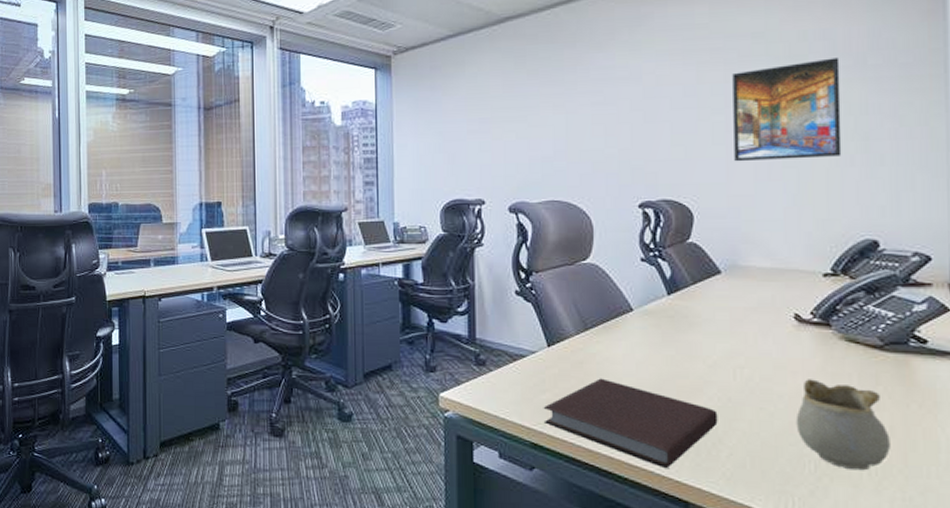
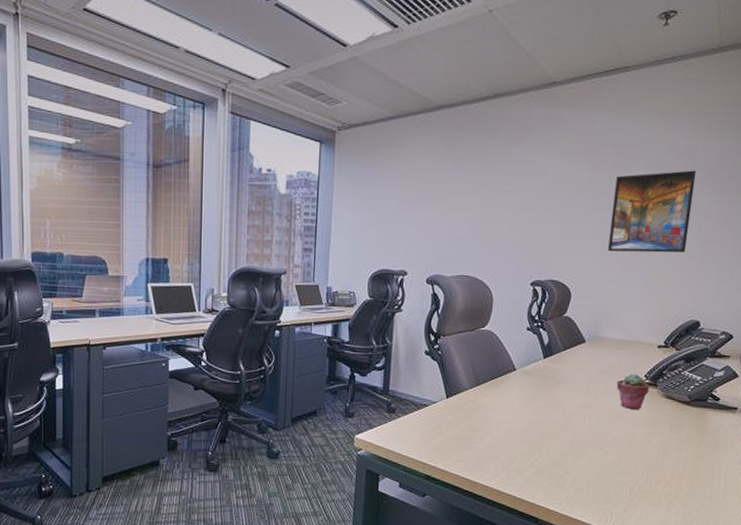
notebook: present [543,378,718,468] -> none [437,424,568,493]
potted succulent: none [772,311,821,357] -> present [616,373,650,409]
mug: present [795,379,890,471] -> none [621,426,684,494]

